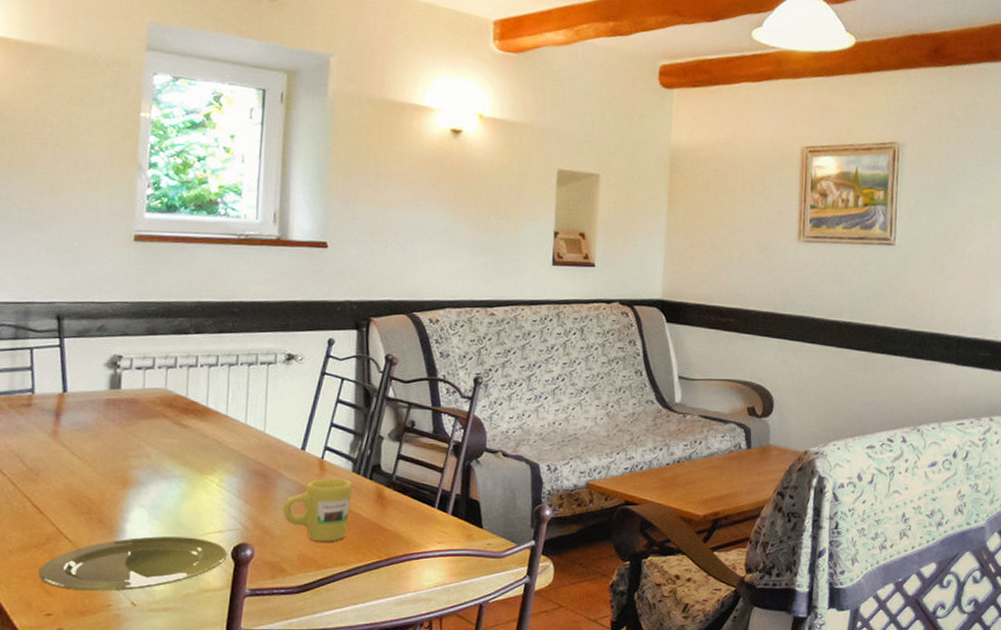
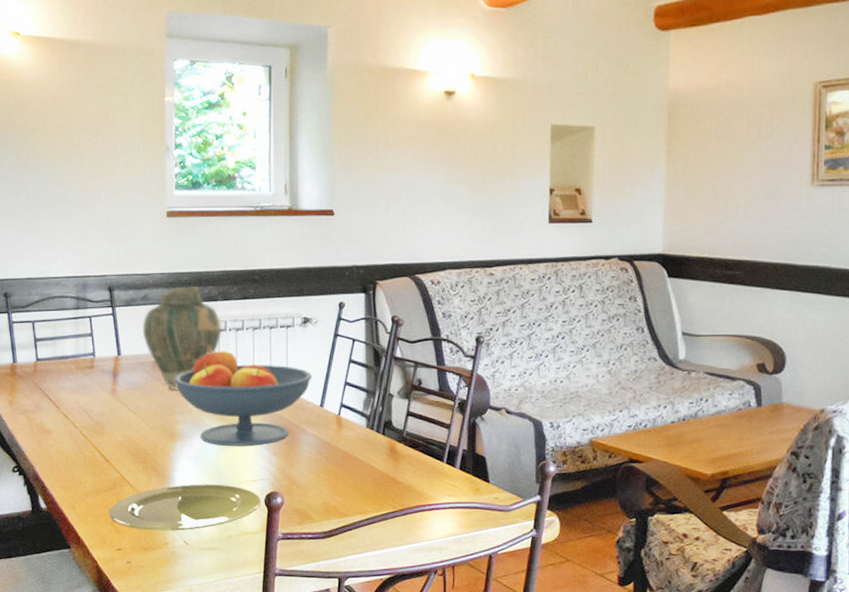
vase: none [95,316,193,433] -> present [142,285,222,392]
fruit bowl: none [131,387,294,494] -> present [174,349,312,446]
mug: present [283,478,352,542] -> none [306,433,367,492]

